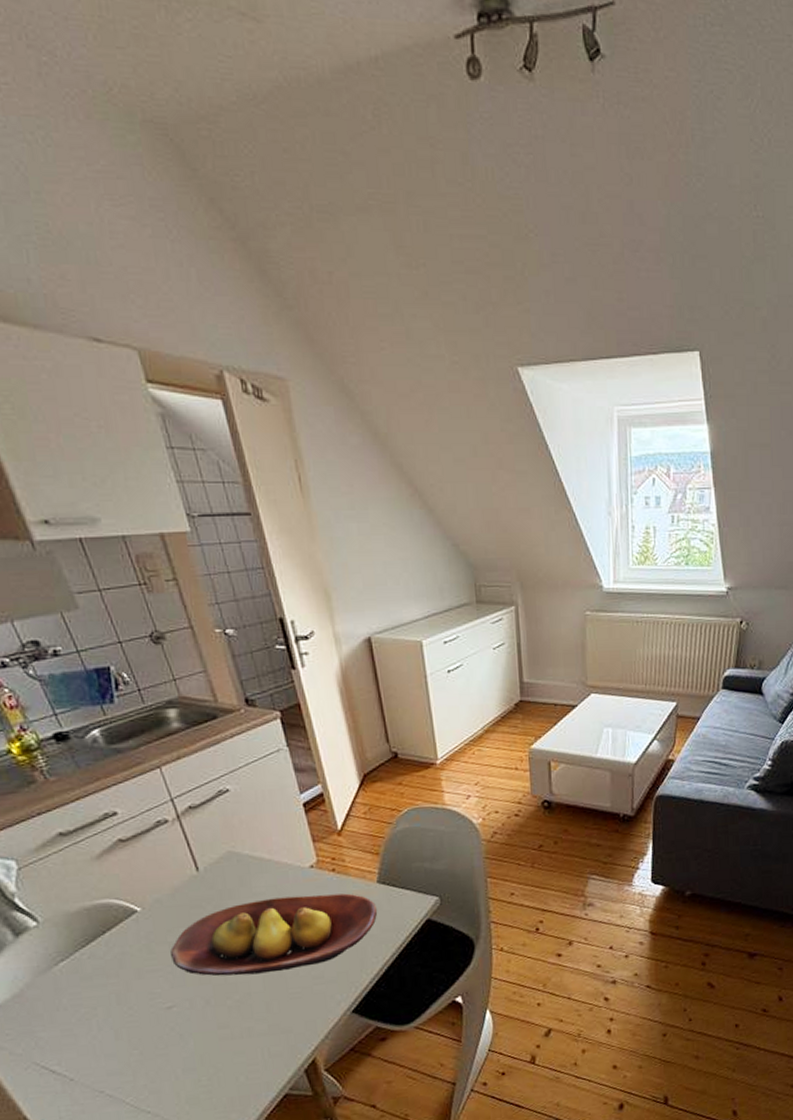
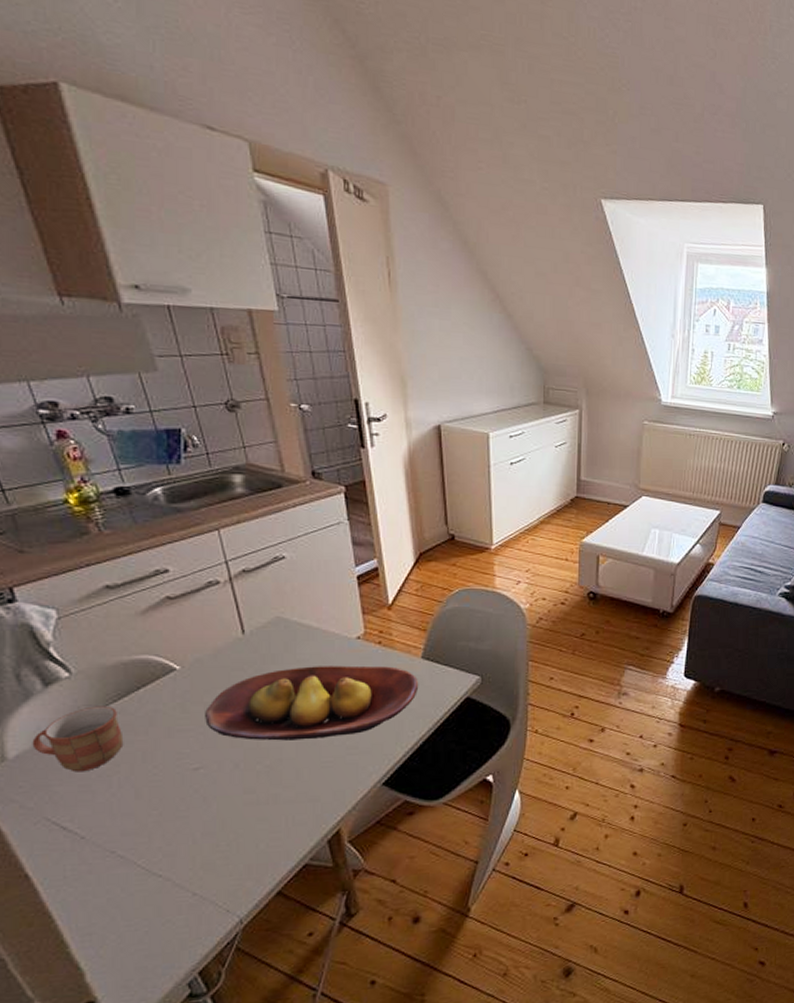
mug: none [11,951,98,1018] -> present [32,706,124,772]

